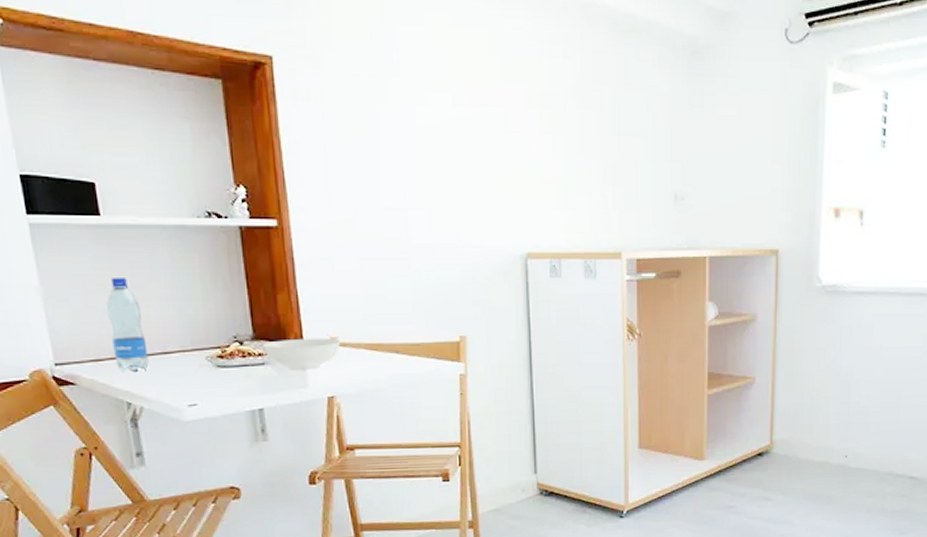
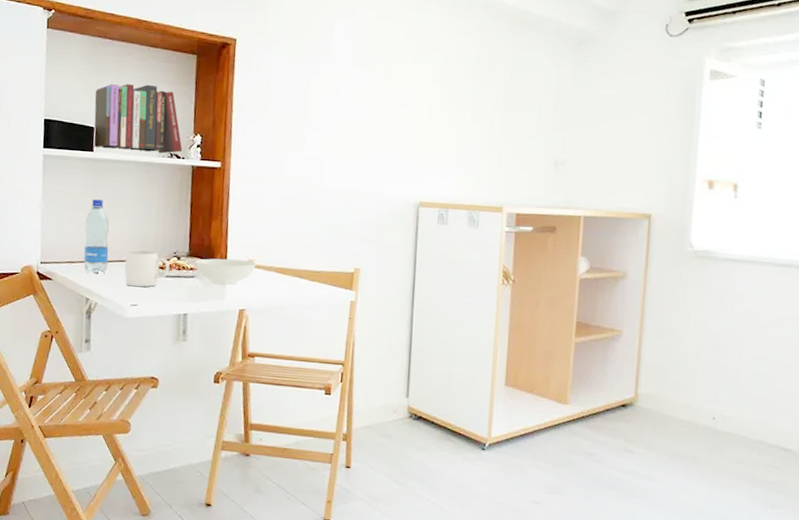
books: none [86,121,224,213] -> present [93,83,183,154]
mug: none [170,336,232,383] -> present [124,249,170,288]

